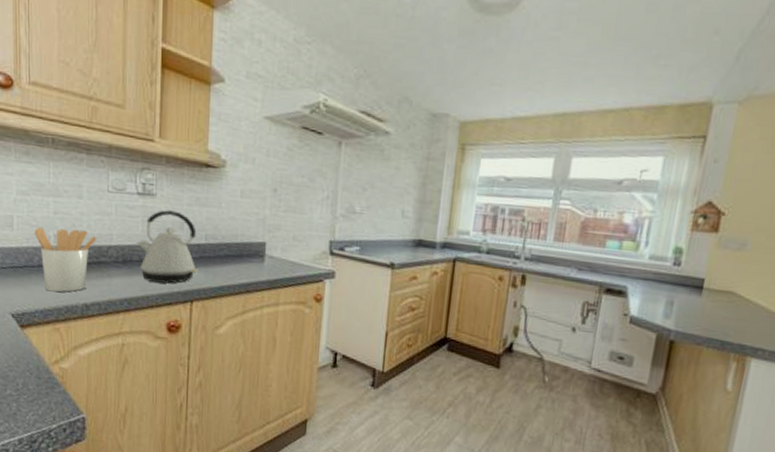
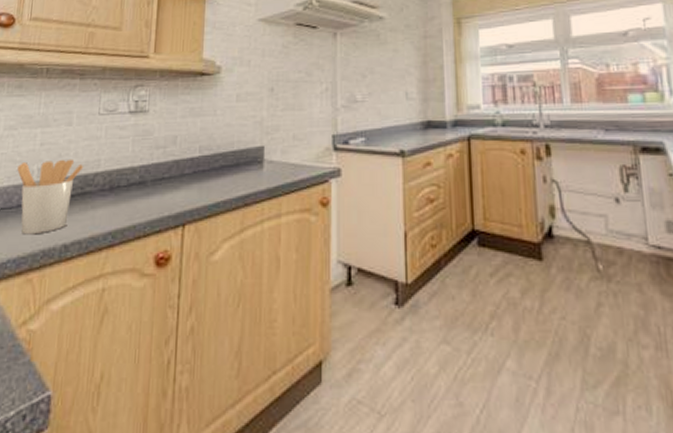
kettle: present [136,210,199,284] -> none [125,125,192,208]

